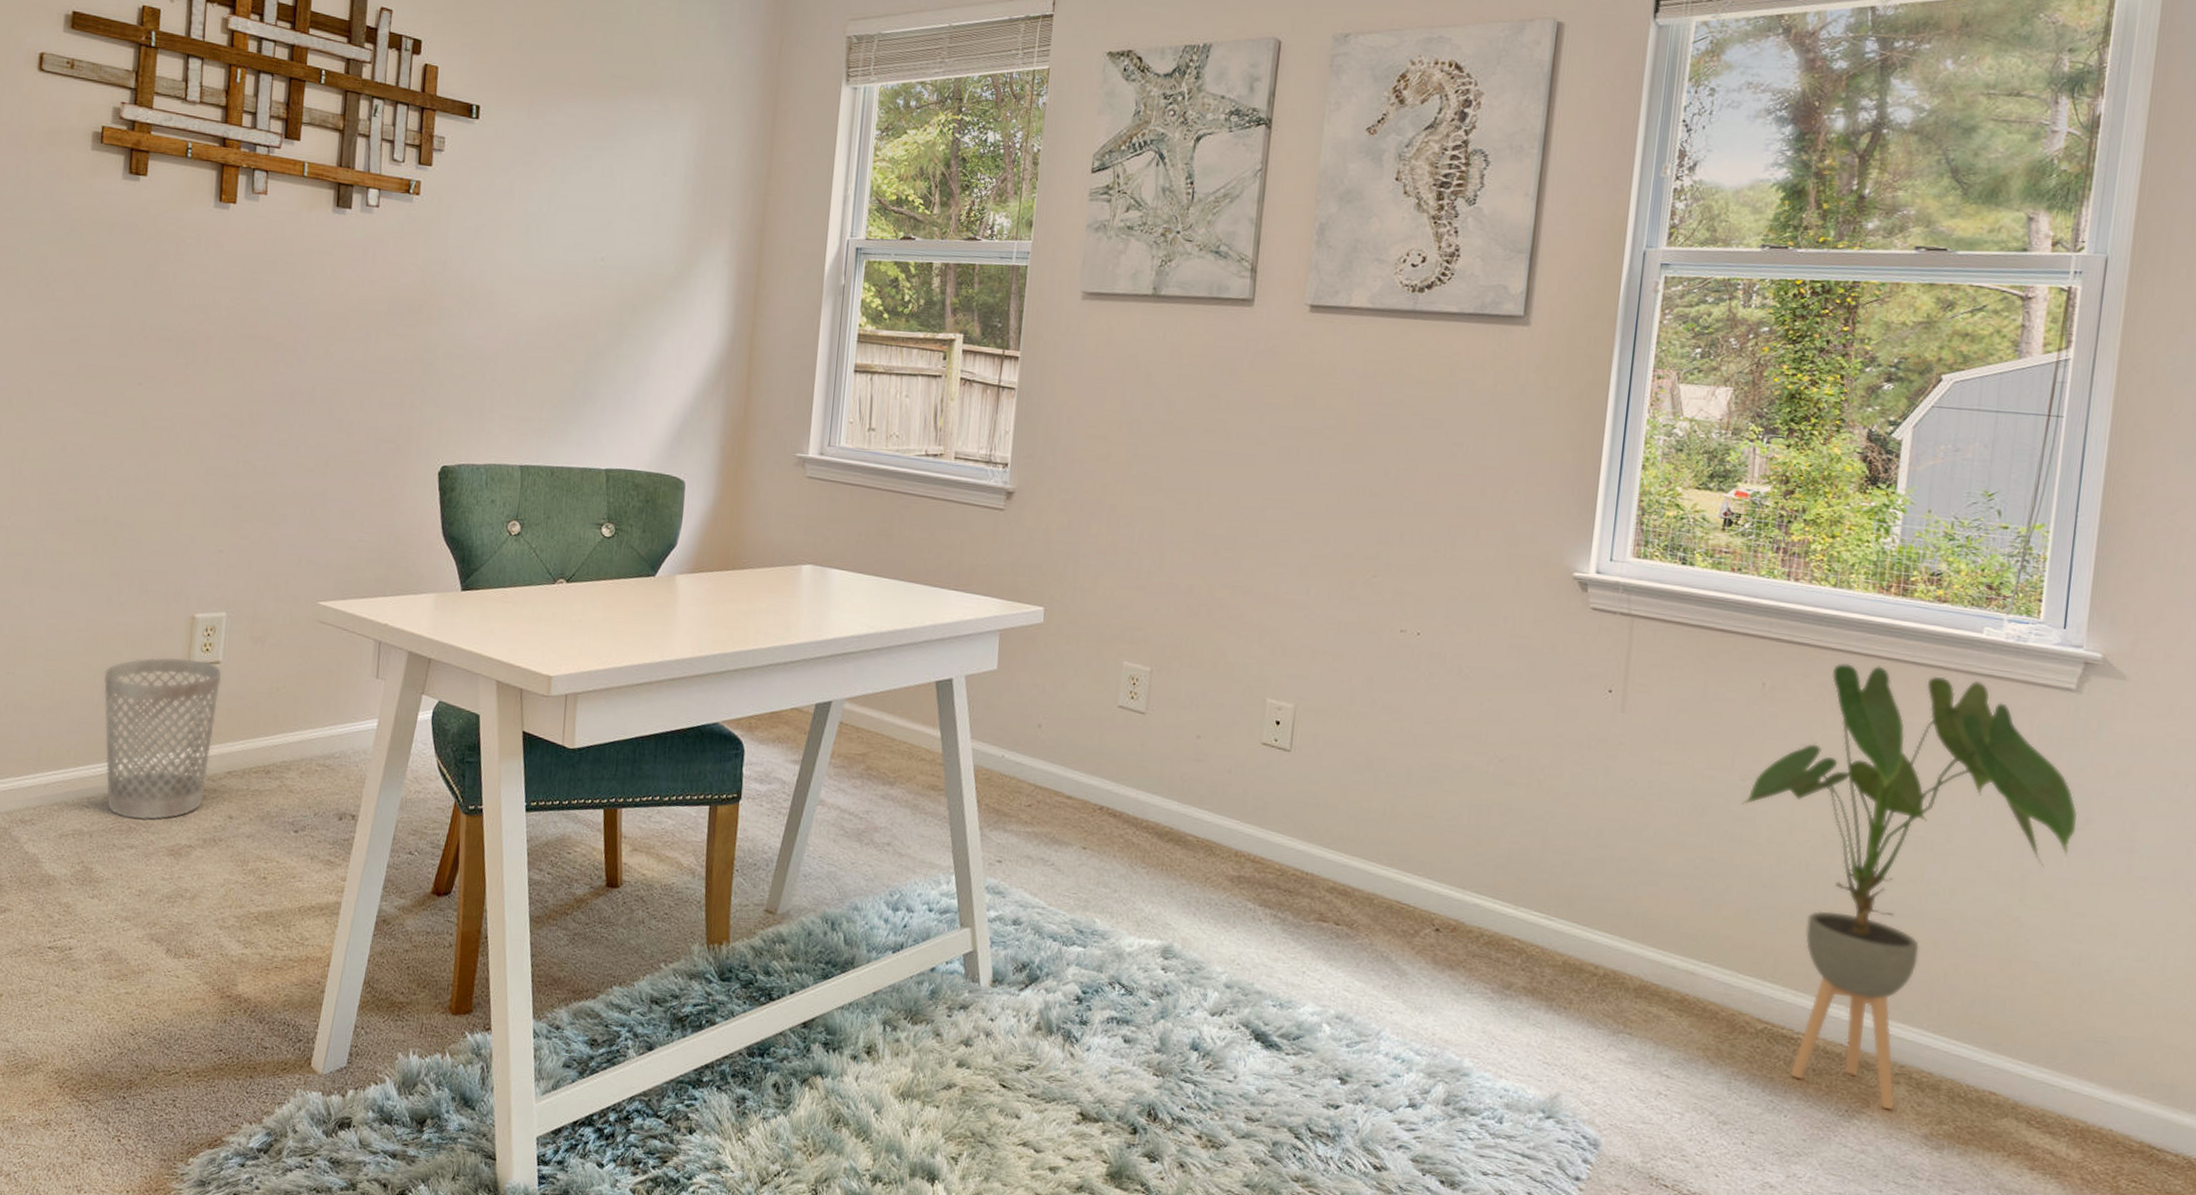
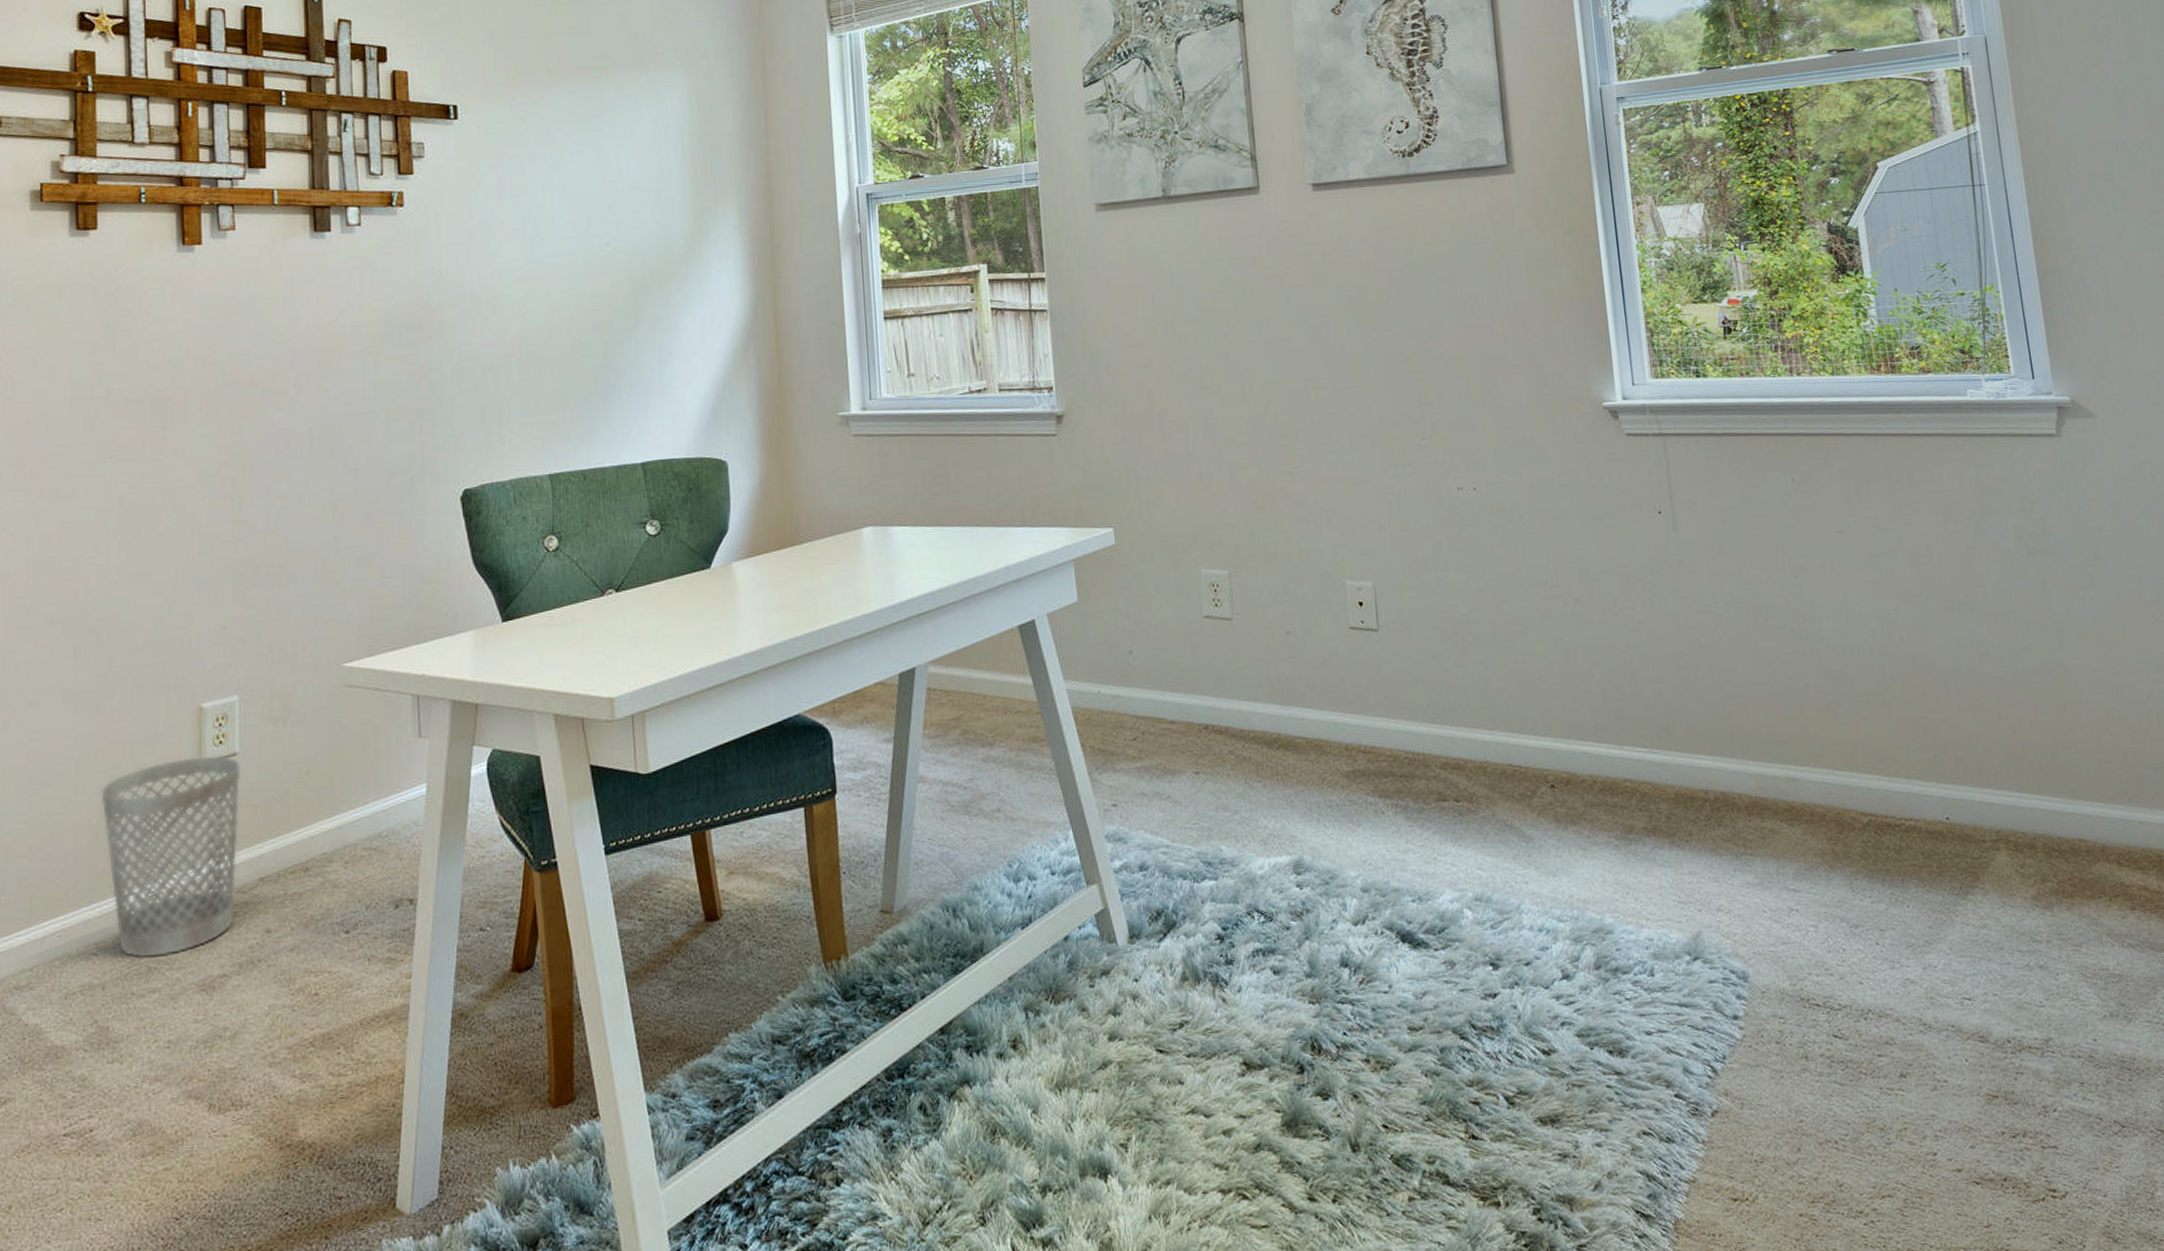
house plant: present [1742,663,2078,1110] -> none [1800,441,2090,879]

